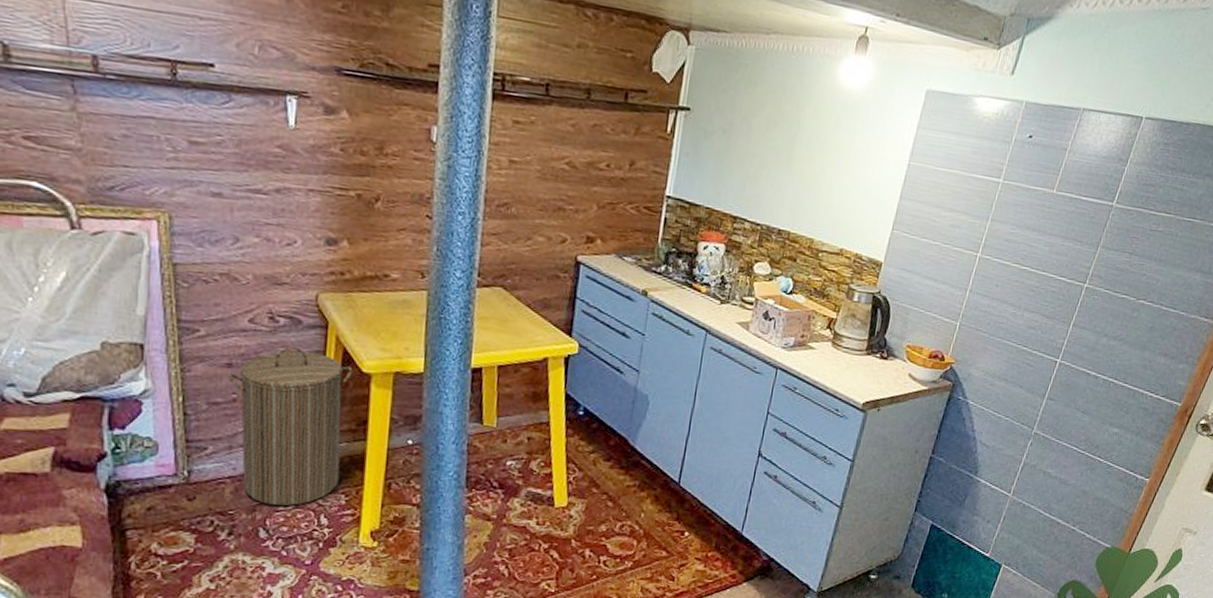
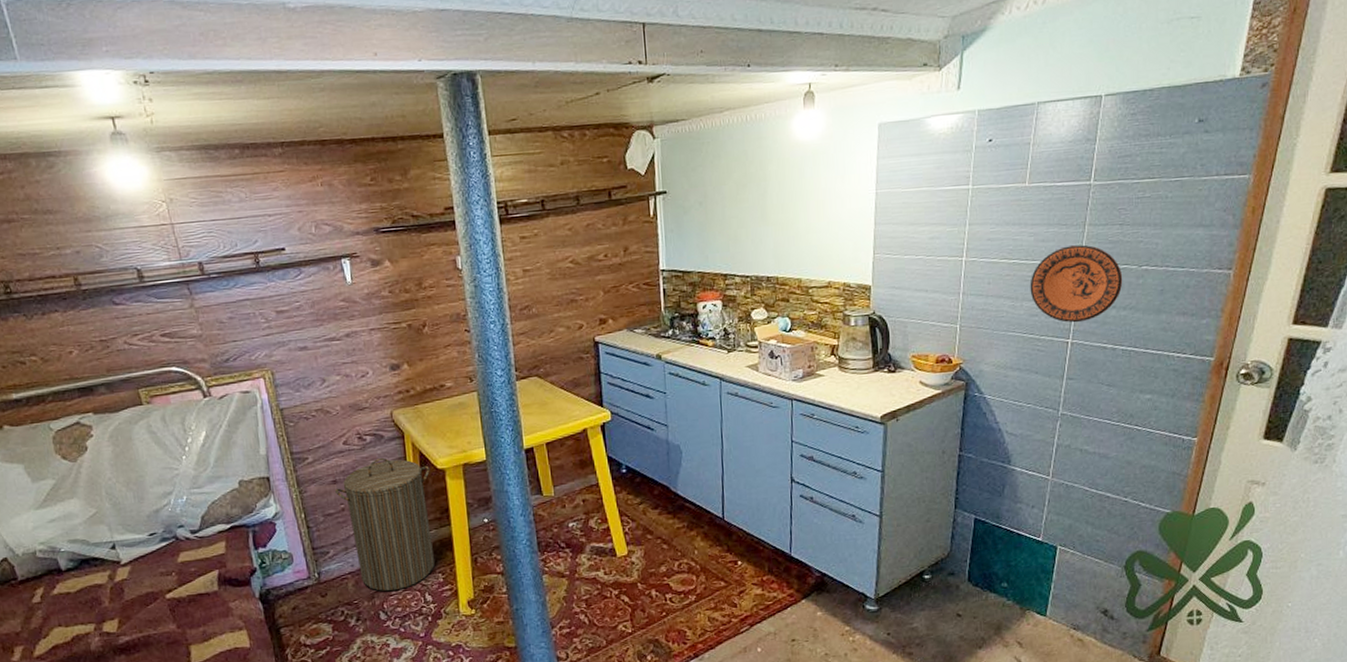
decorative plate: none [1033,263,1121,344] -> present [1030,244,1123,323]

